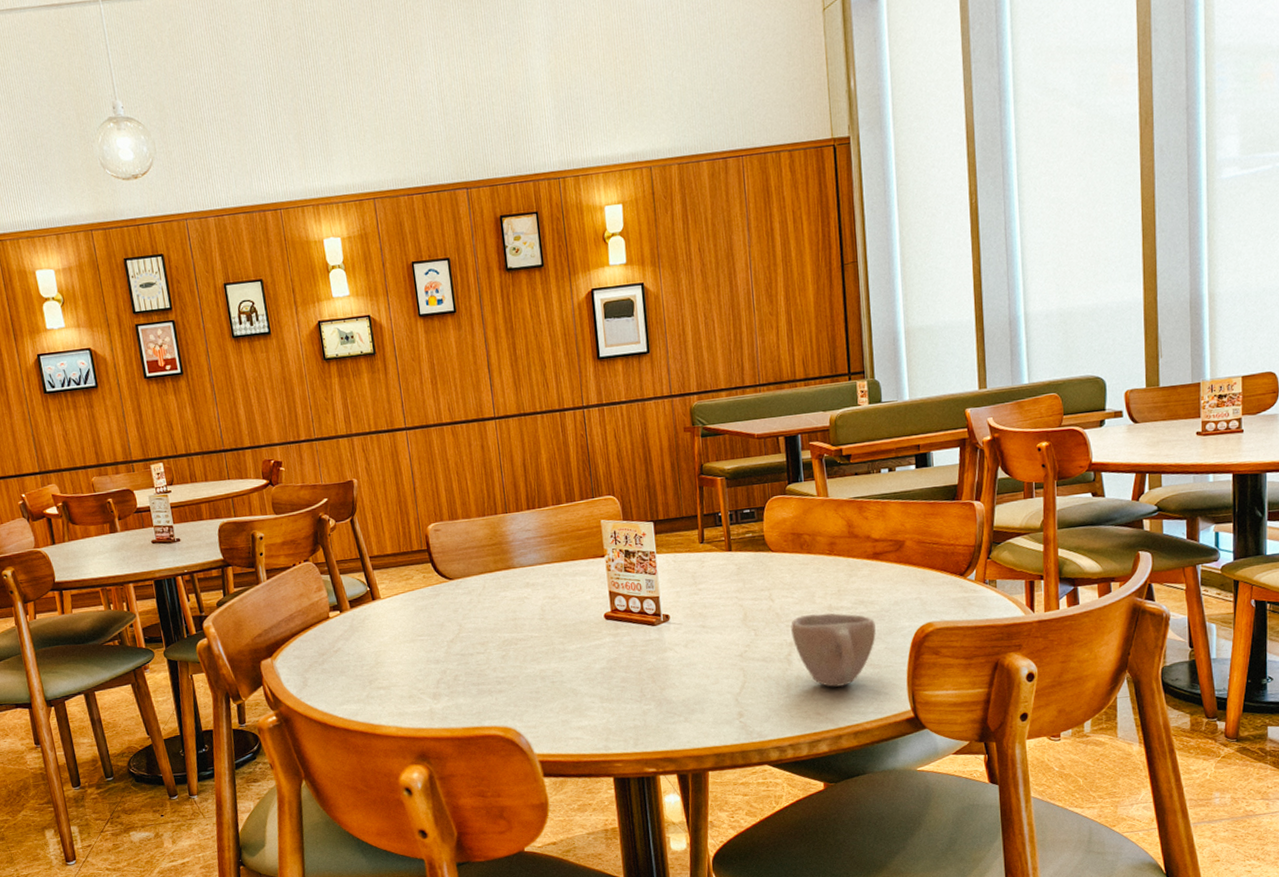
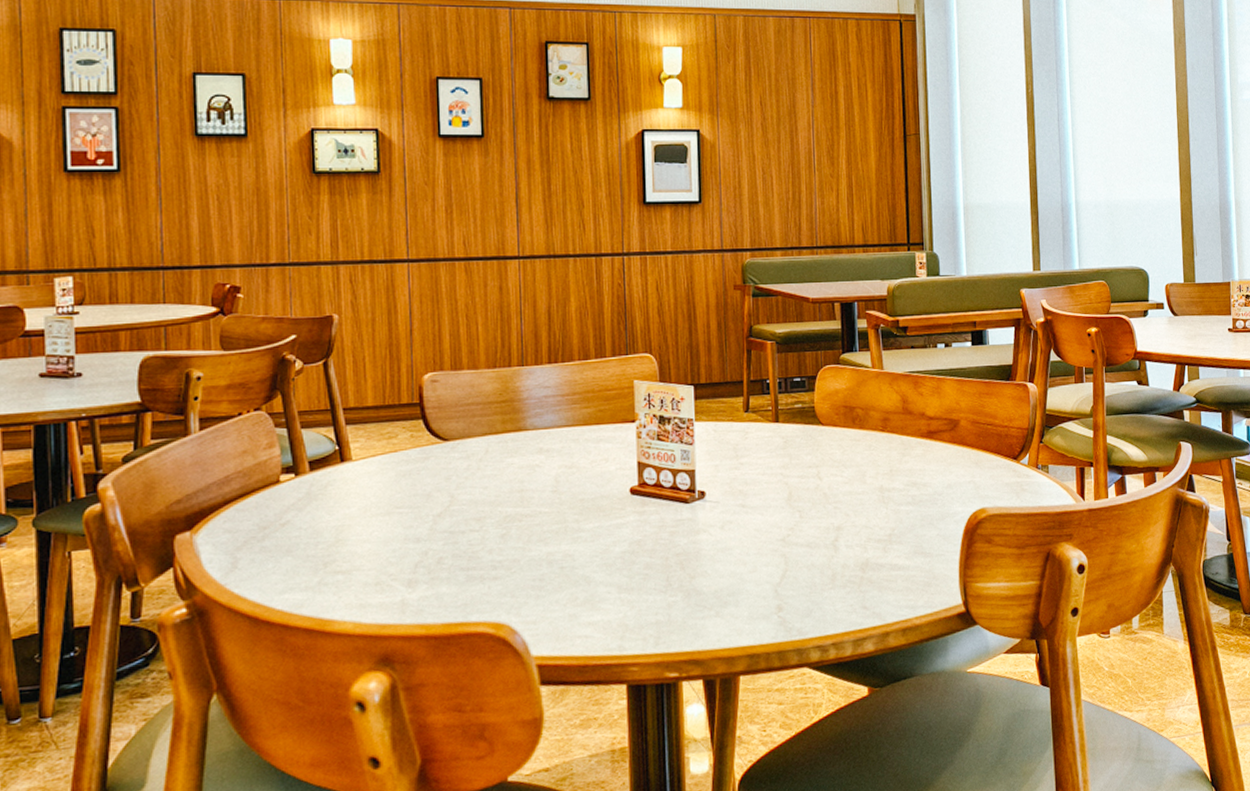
cup: present [791,613,876,687] -> none [839,494,928,577]

